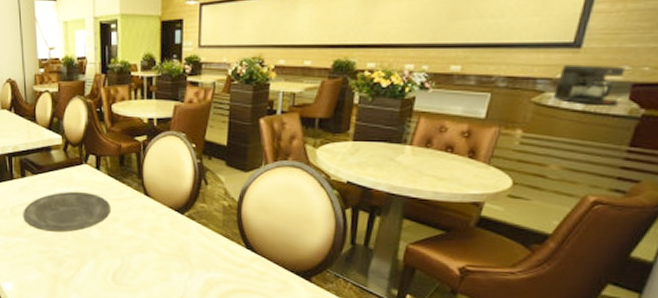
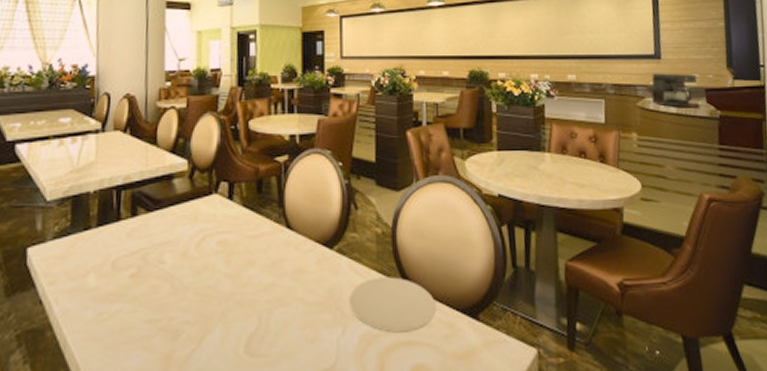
dish: present [22,191,112,233] -> none [127,229,246,290]
plate: none [196,240,273,283] -> present [349,277,437,333]

